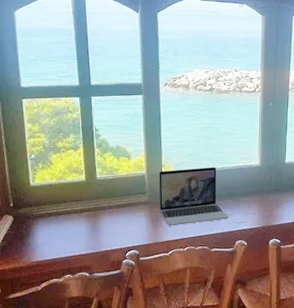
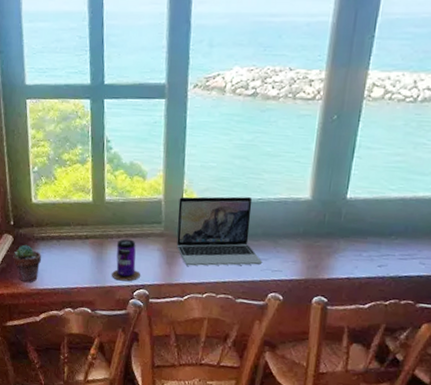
potted succulent: none [13,223,41,257] -> present [13,244,41,283]
beverage can: none [106,209,131,245] -> present [112,239,140,282]

